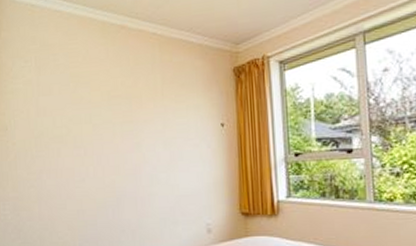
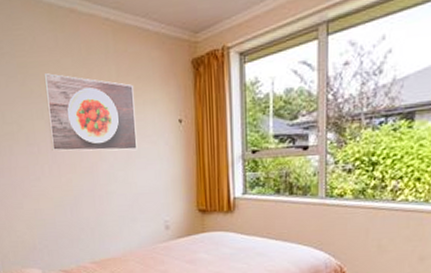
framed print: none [94,82,180,154] -> present [44,73,137,152]

